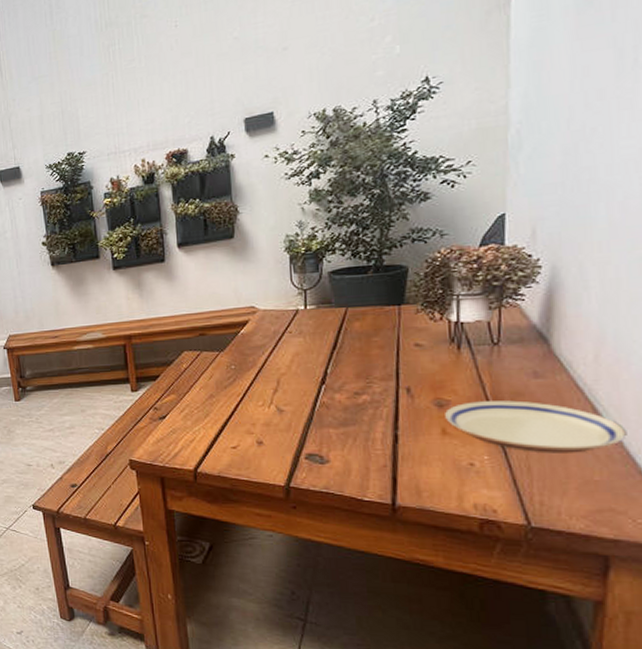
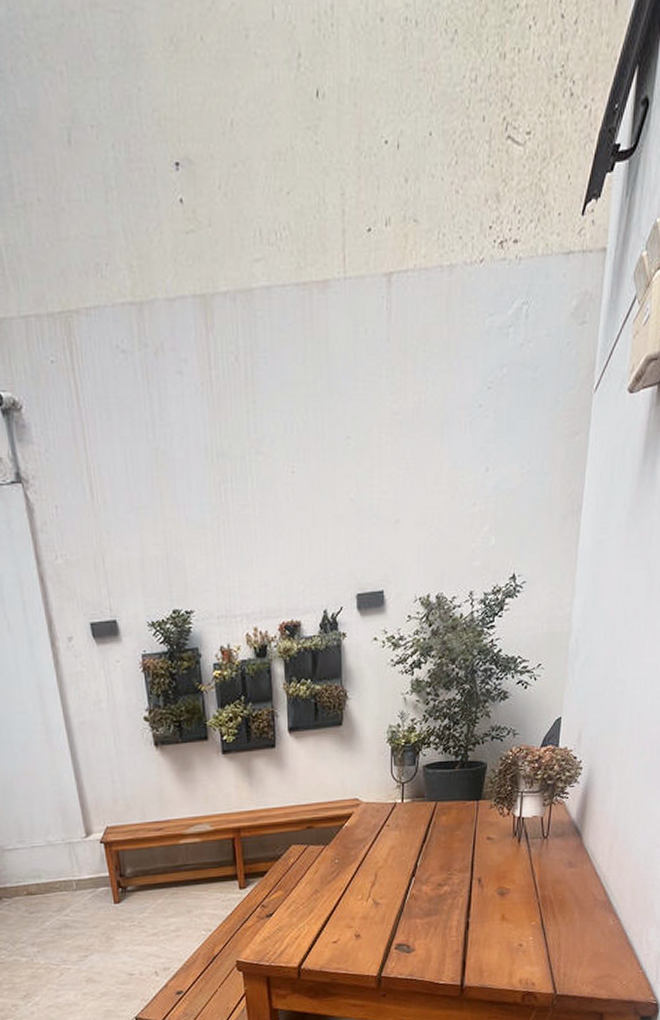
plate: present [445,400,625,453] -> none [505,887,623,932]

